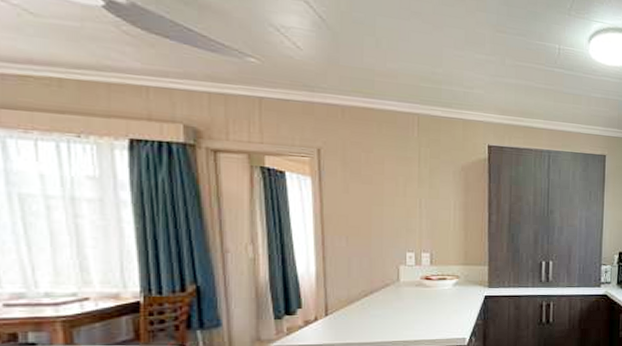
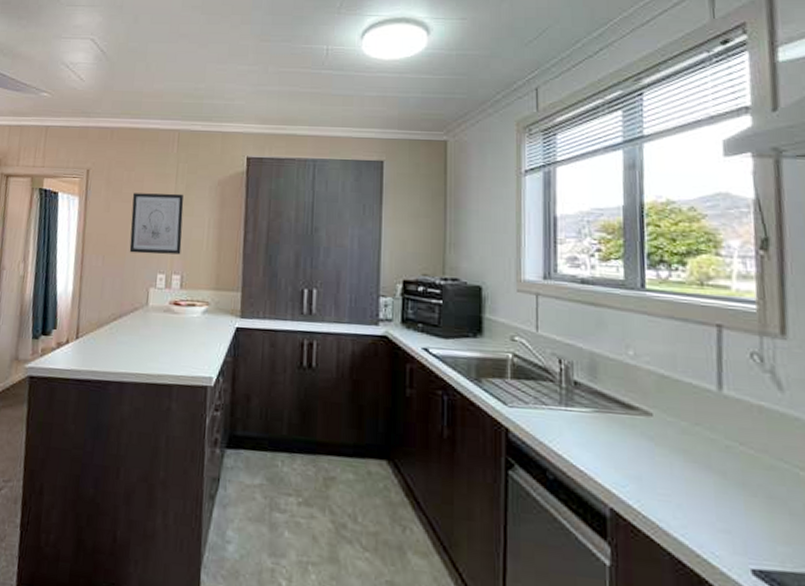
wall art: none [373,175,429,235] -> present [129,193,184,255]

